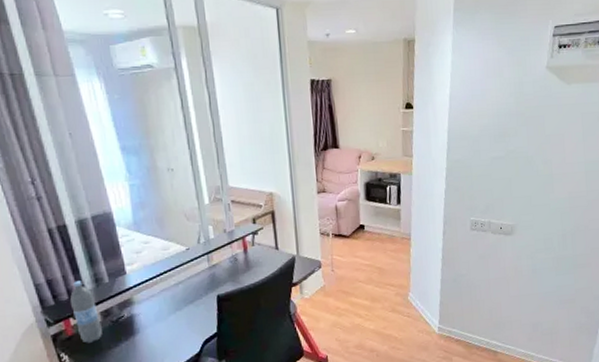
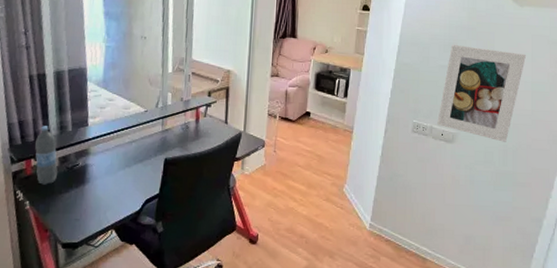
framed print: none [494,133,577,227] -> present [437,45,526,142]

